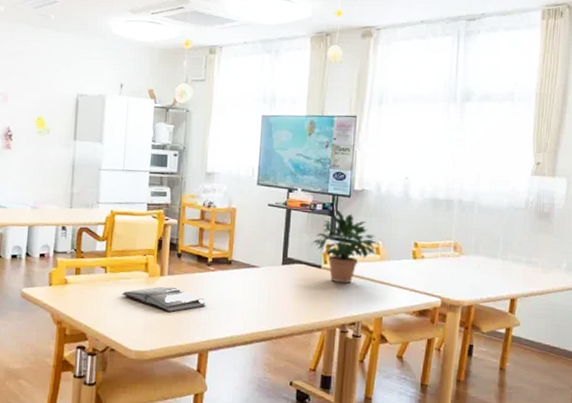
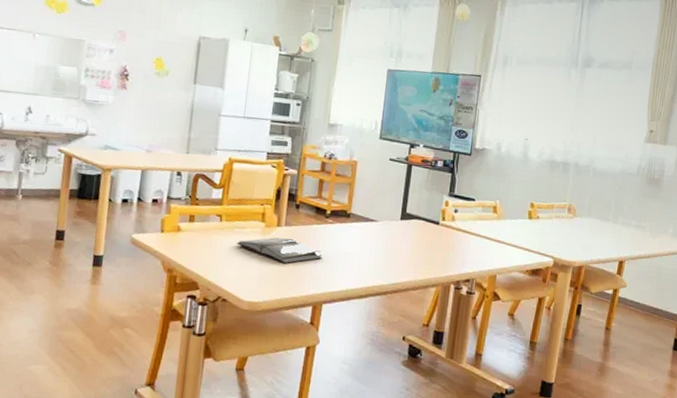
potted plant: present [311,209,380,284] -> none [430,166,497,241]

